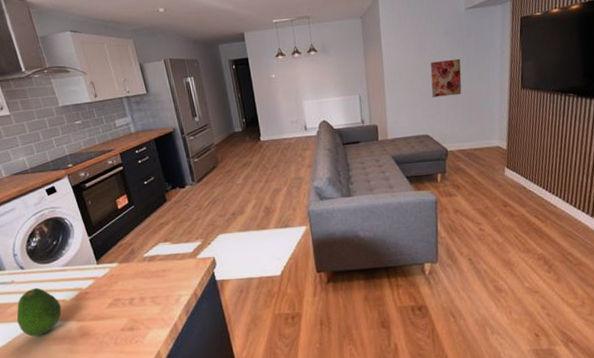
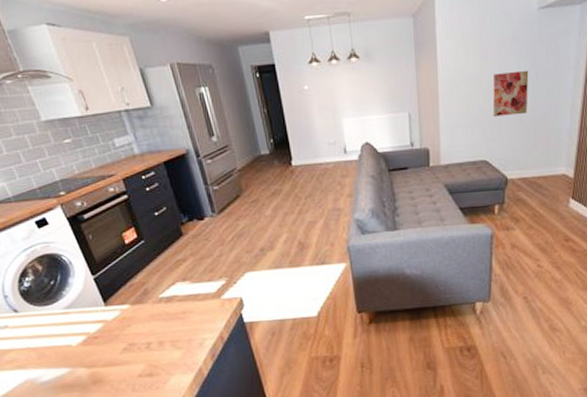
fruit: present [16,287,62,337] -> none [14,332,68,385]

